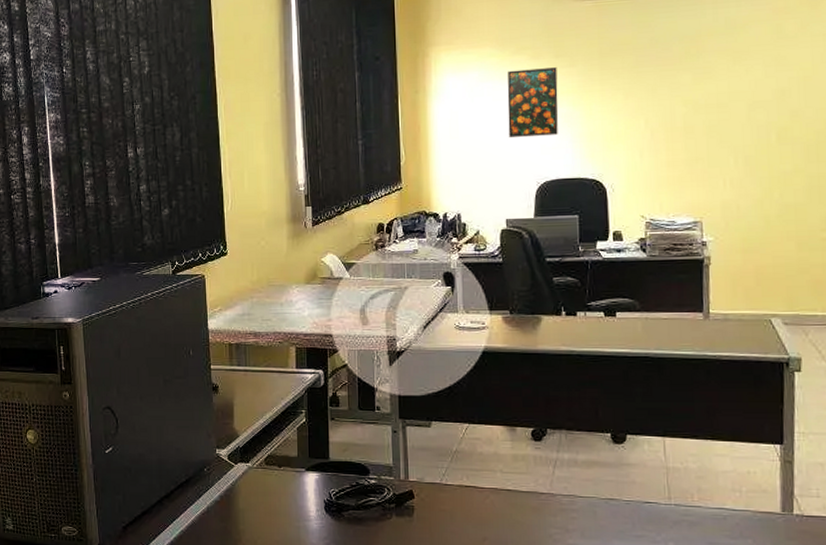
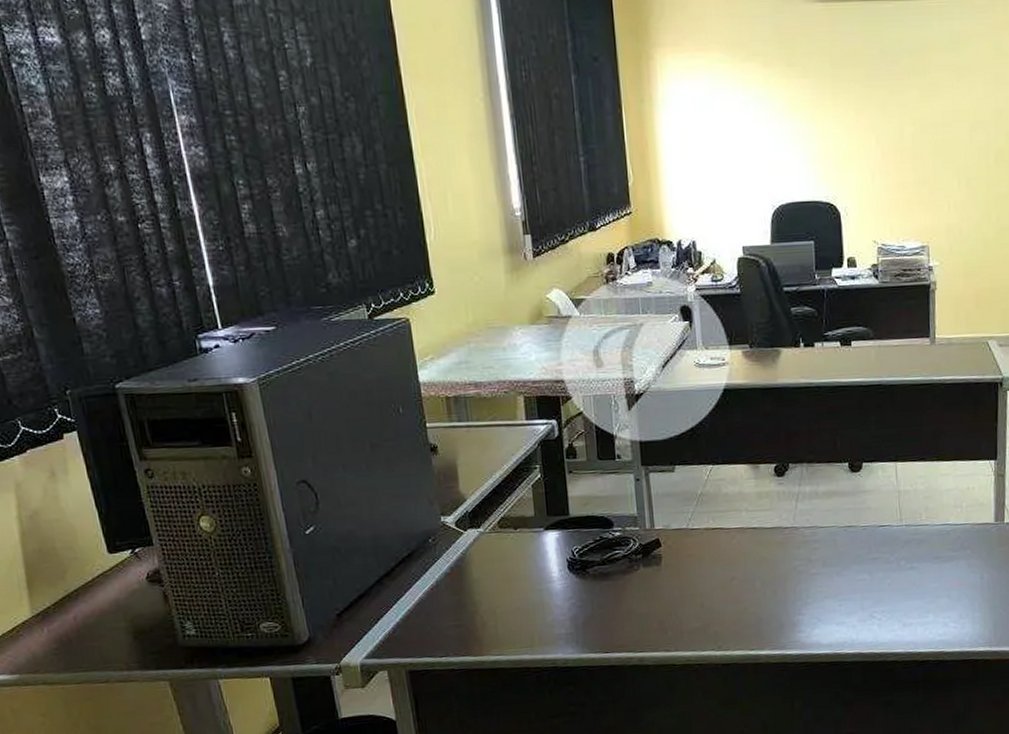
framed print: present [507,67,559,137] -> none [739,78,792,156]

